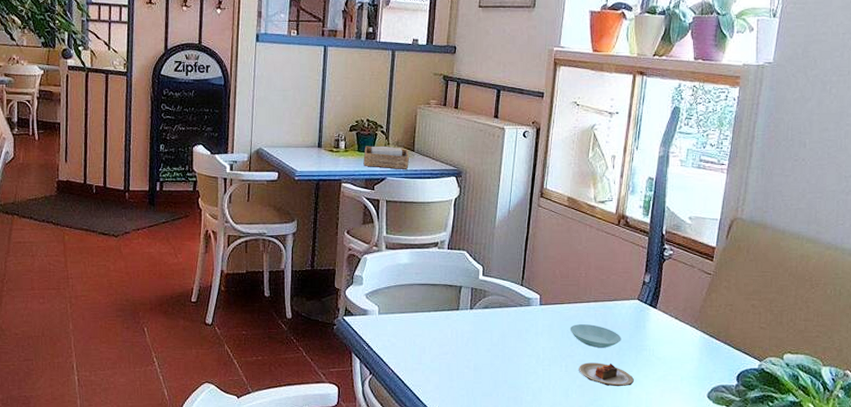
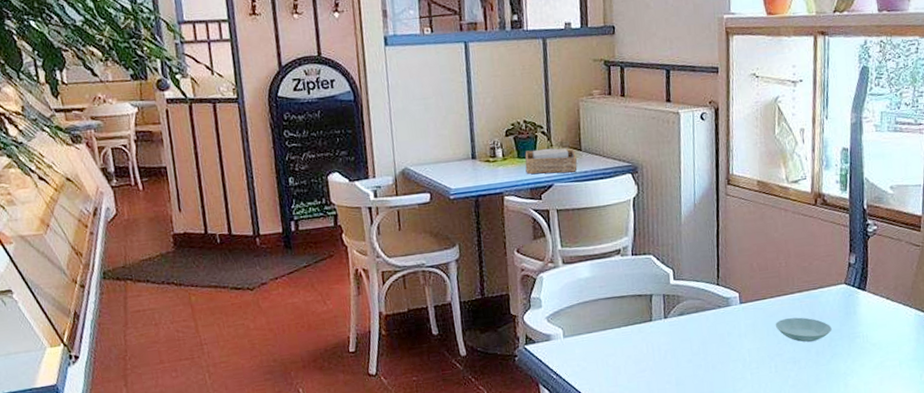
cake slice: present [579,362,634,387] -> none [789,357,850,382]

